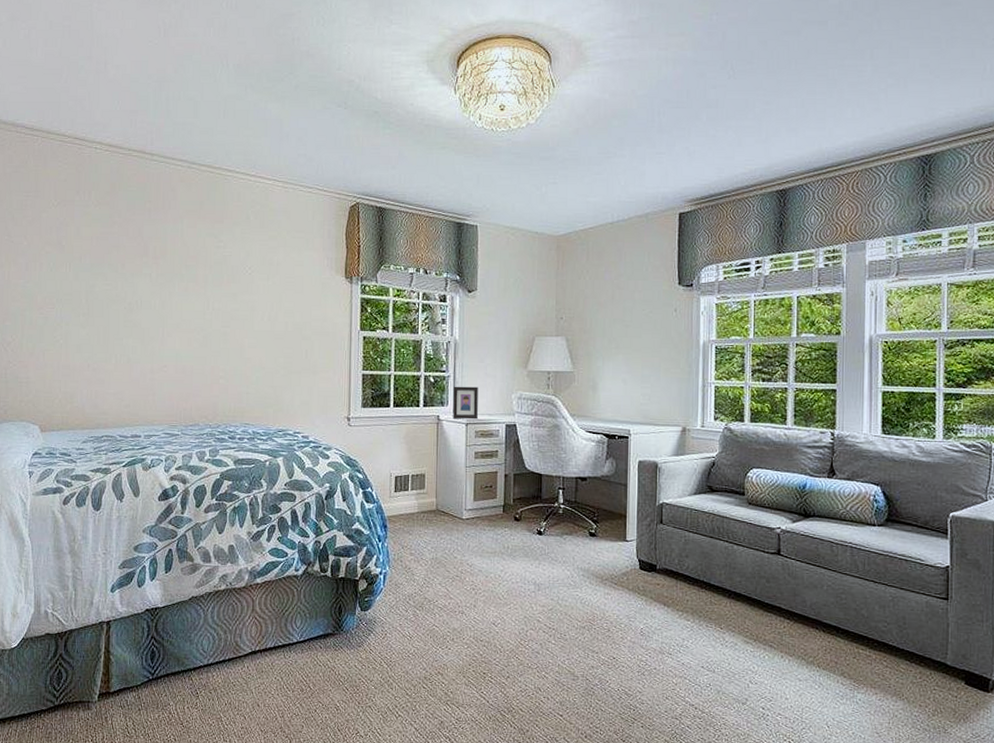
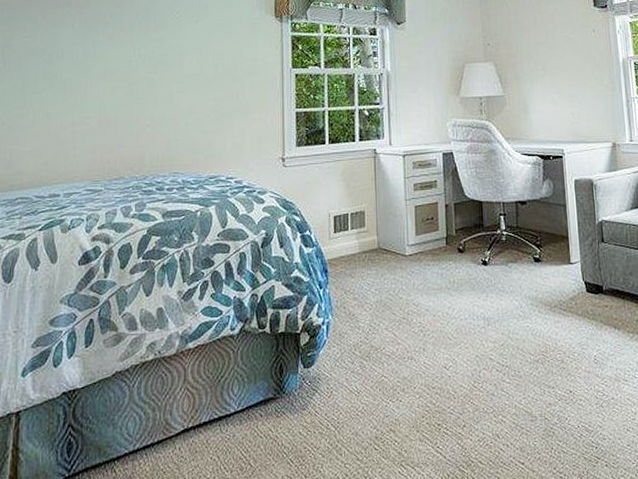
picture frame: present [453,386,478,420] -> none [388,117,414,151]

